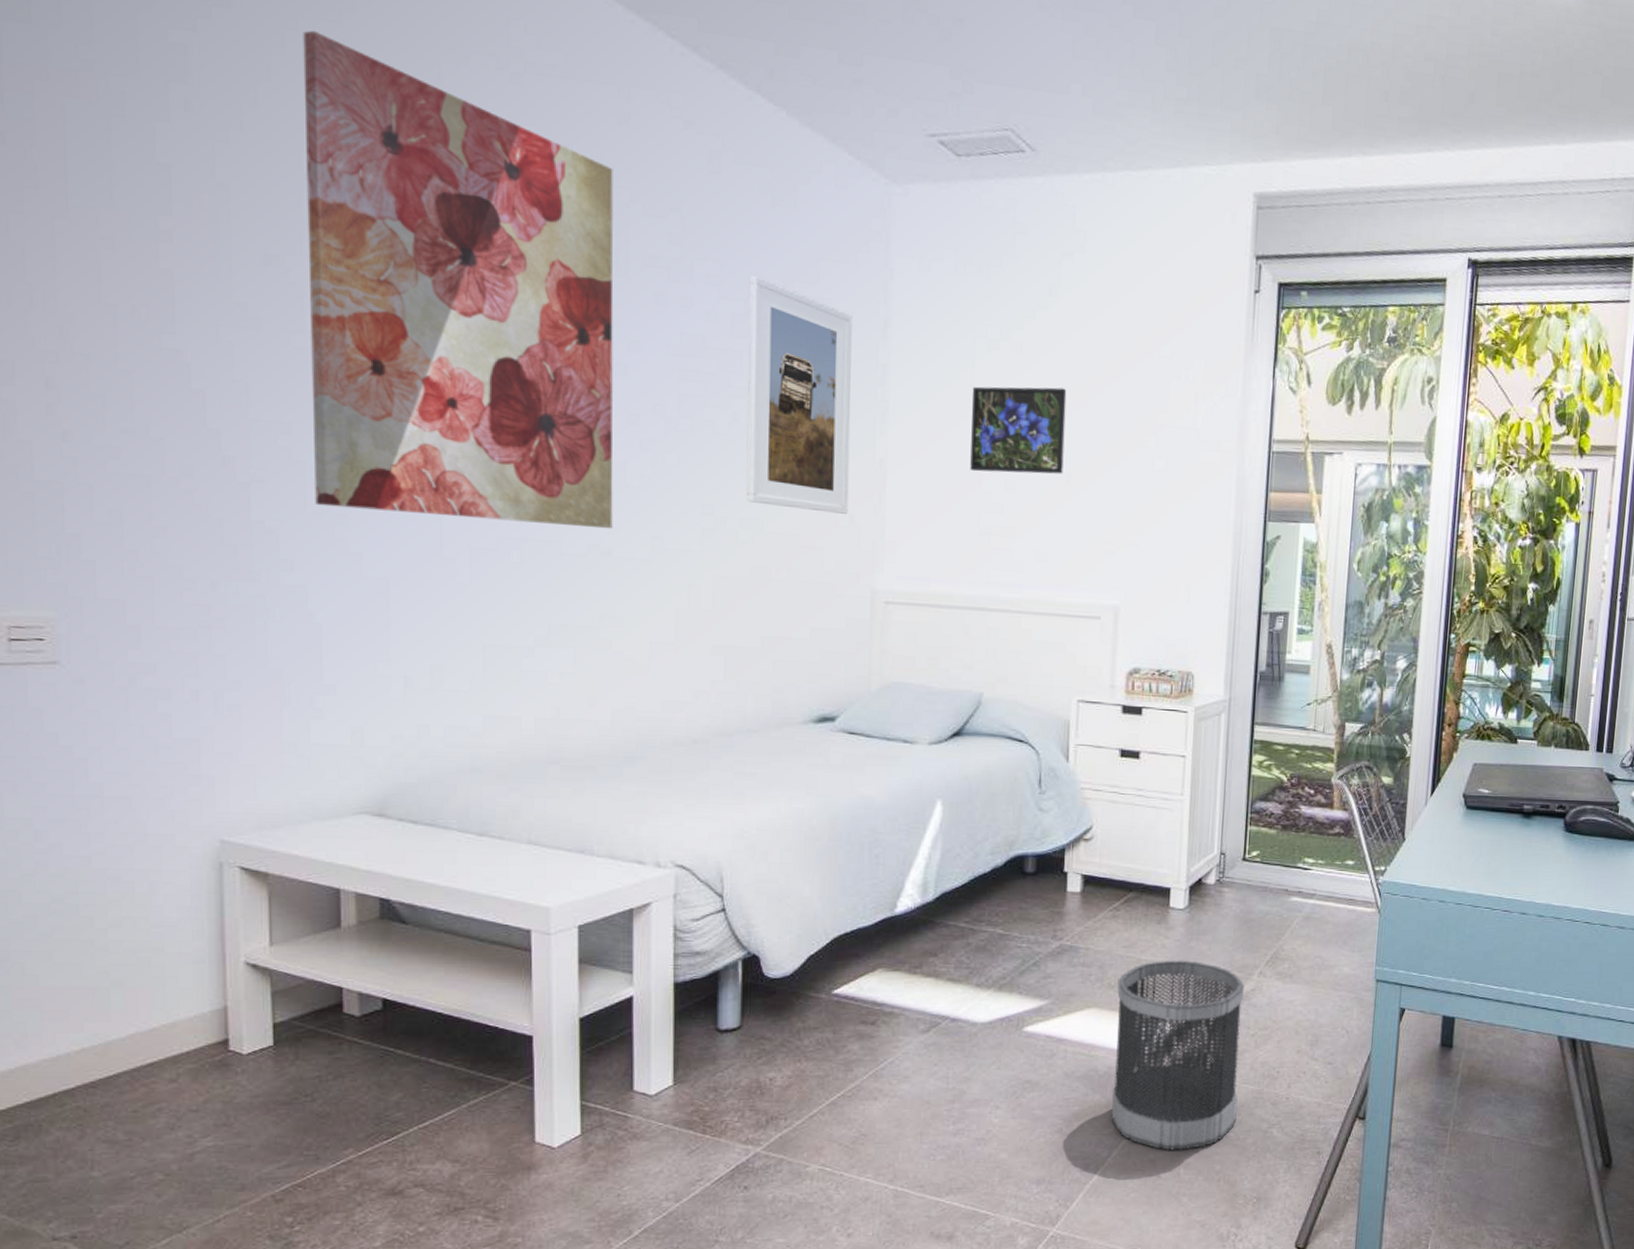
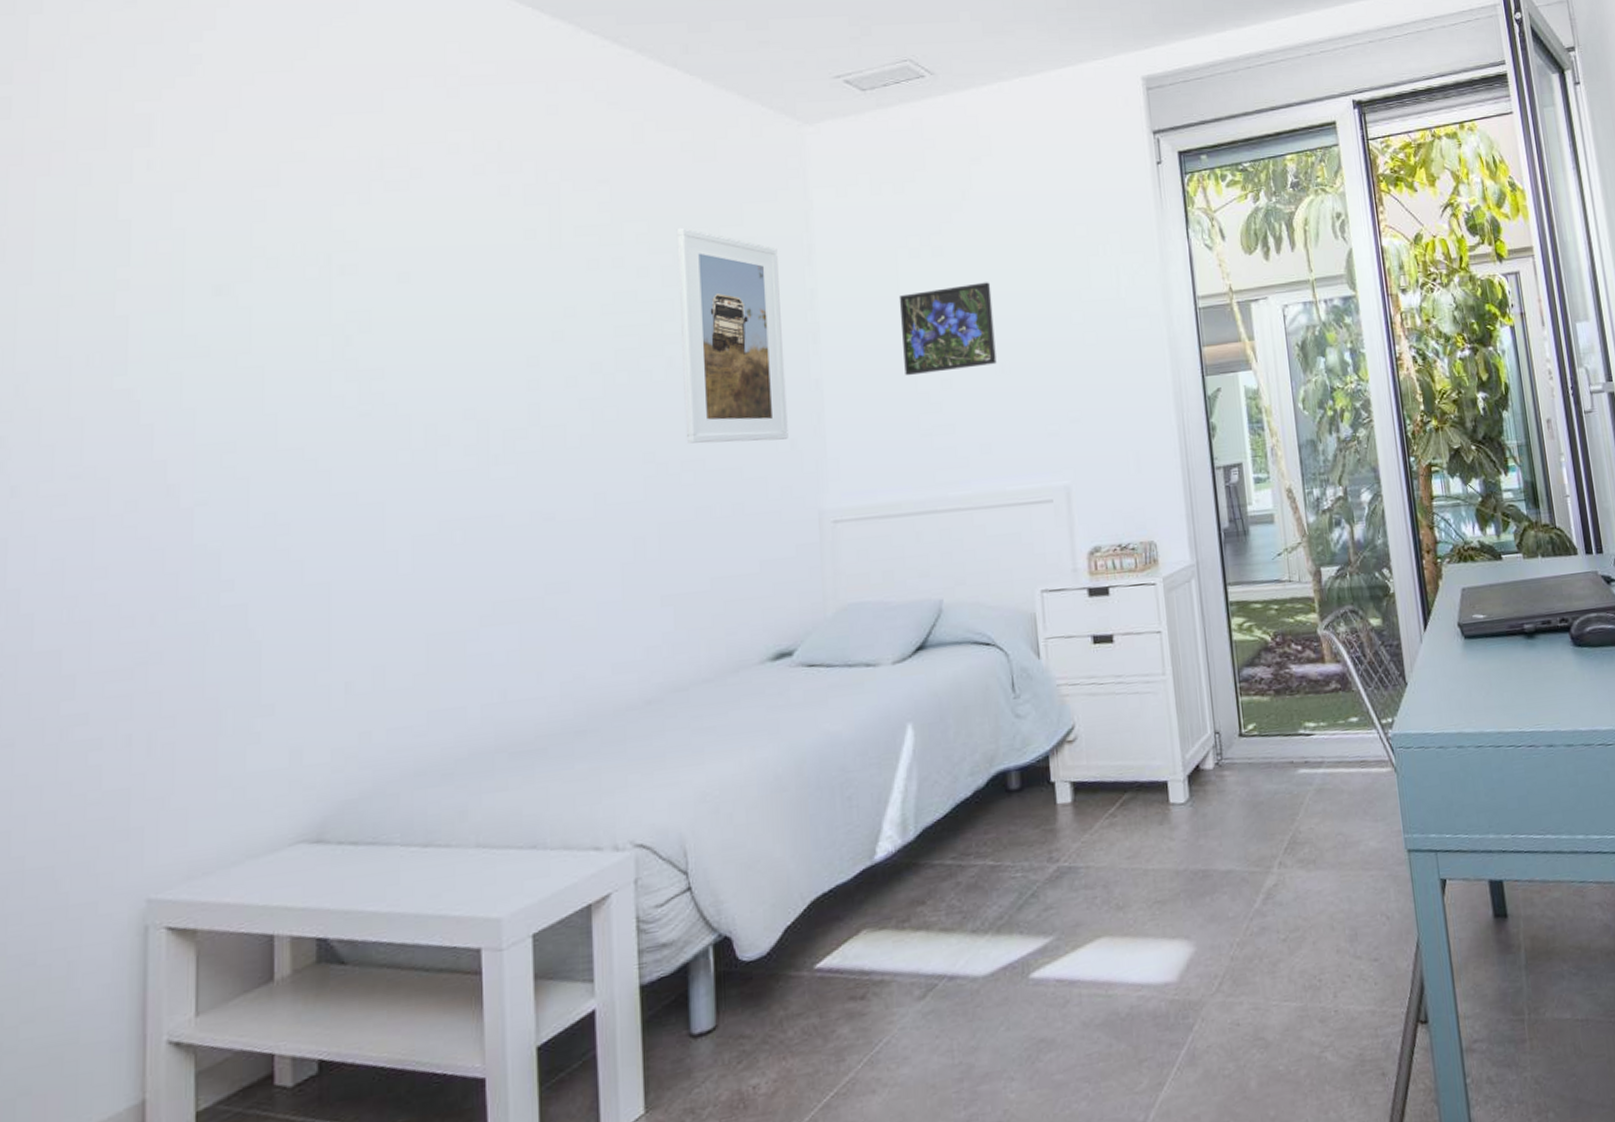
wall art: present [303,30,614,529] -> none [257,82,555,519]
wastebasket: present [1111,960,1244,1150] -> none [1126,861,1283,1101]

